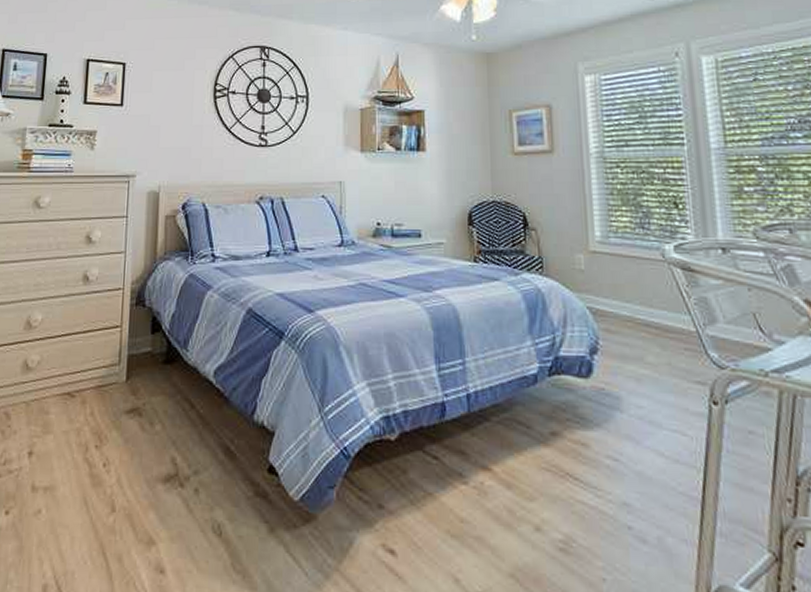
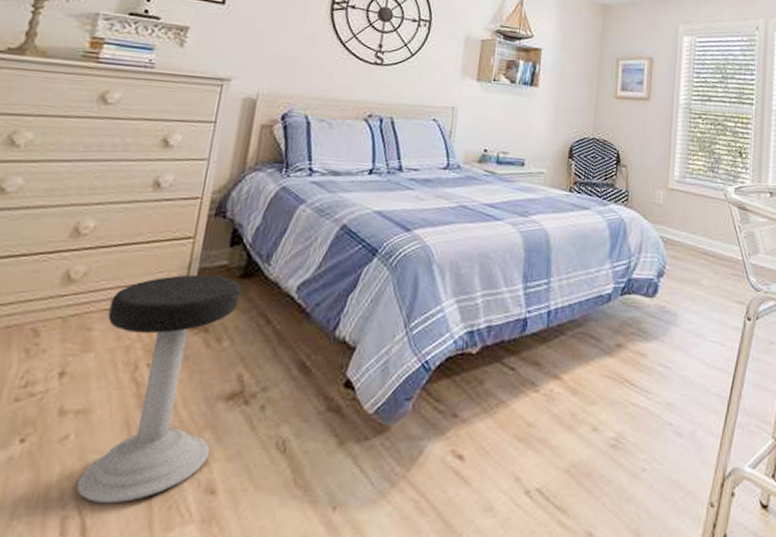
stool: none [51,361,165,576] -> present [76,274,241,504]

